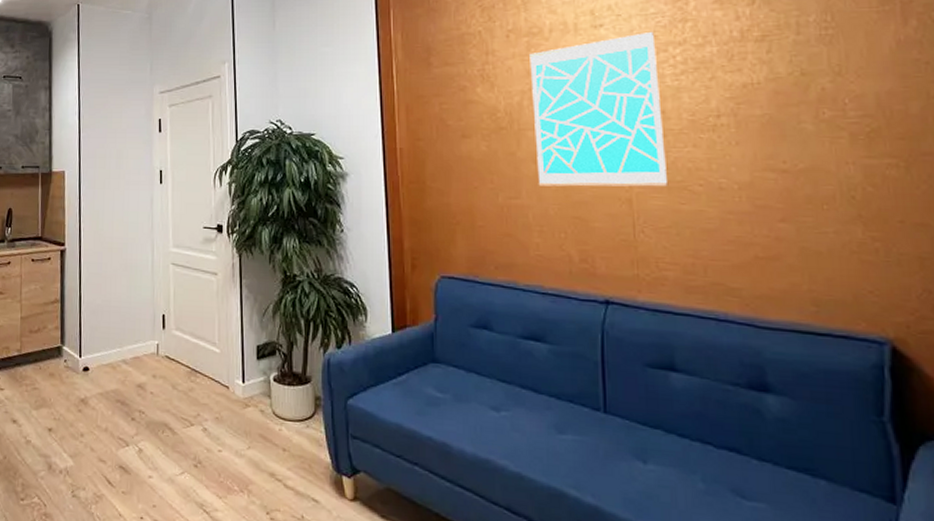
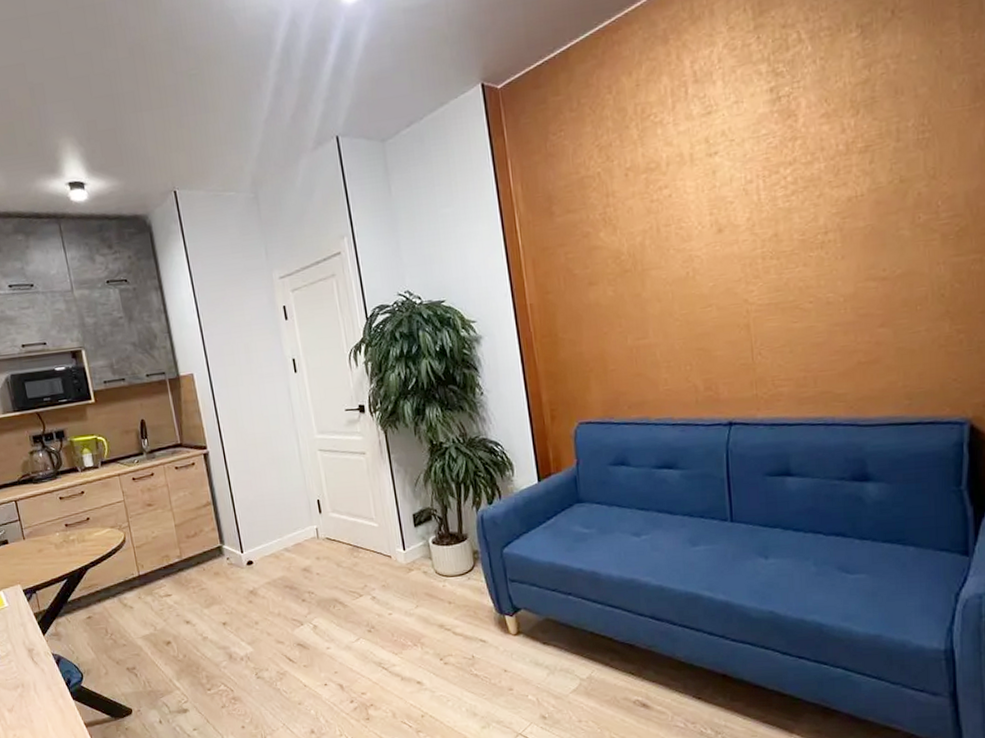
wall art: present [530,31,669,187] -> none [649,153,782,323]

